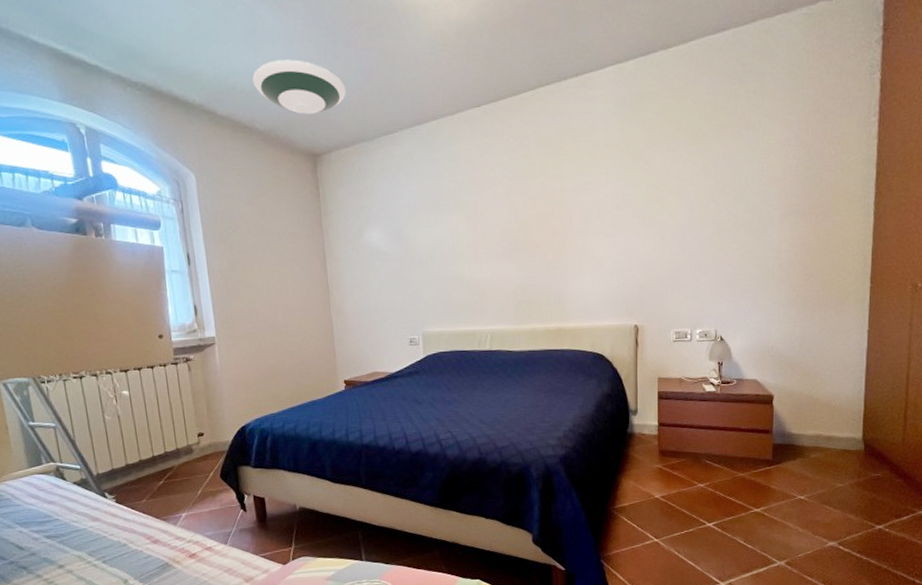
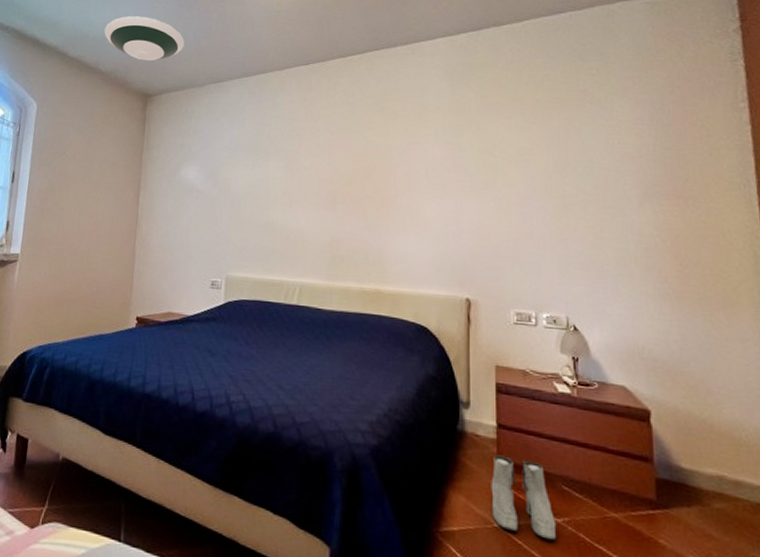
boots: none [653,446,700,500] -> present [491,455,557,541]

